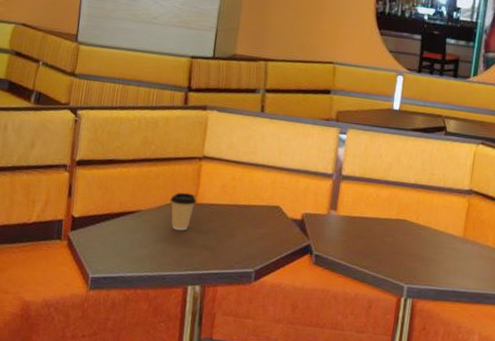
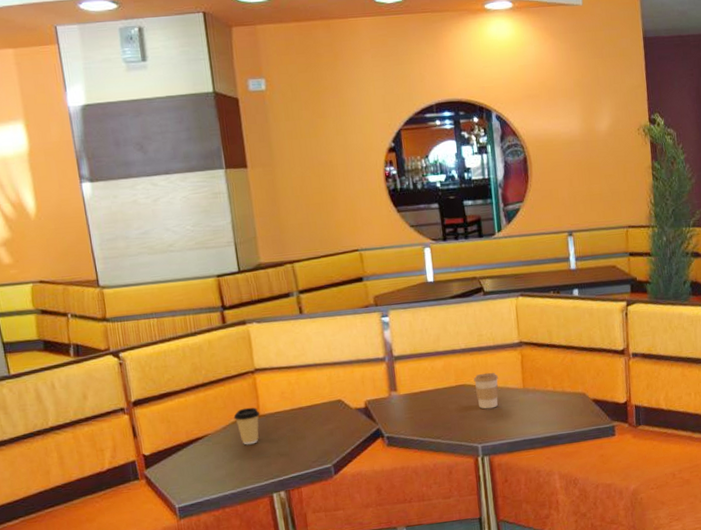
coffee cup: none [414,212,441,251] -> present [473,372,499,409]

